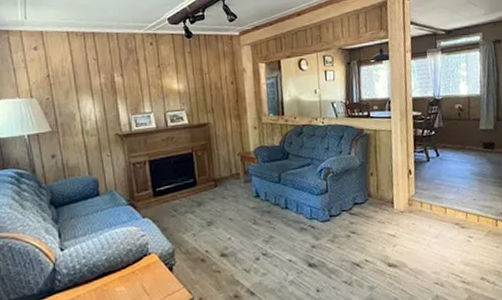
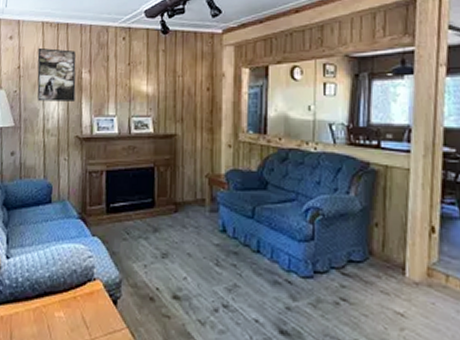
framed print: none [66,56,110,106] -> present [37,47,76,102]

